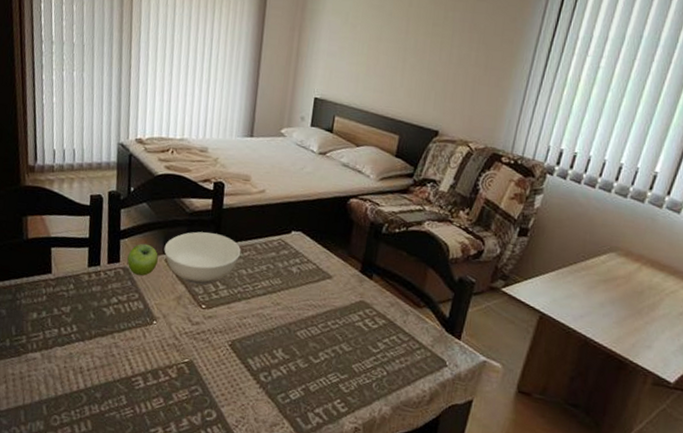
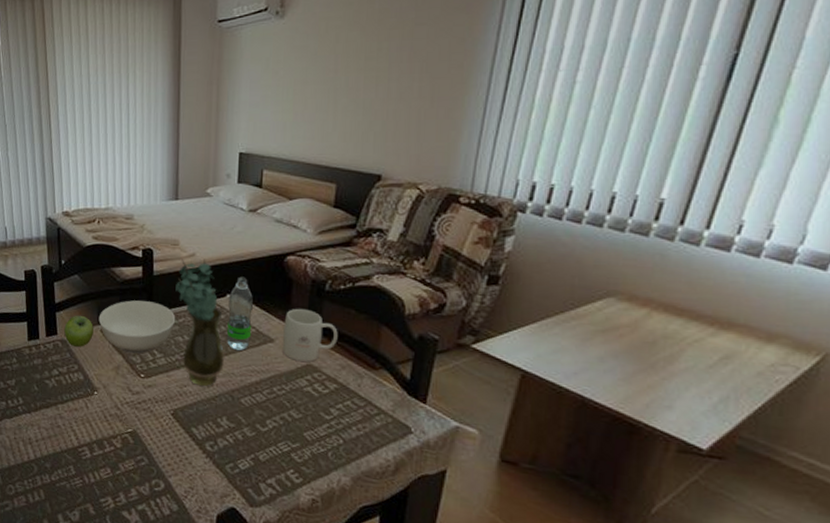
vase: none [243,194,287,319] -> present [175,259,224,386]
bottle: none [288,215,316,286] -> present [226,276,253,350]
mug: none [339,248,390,299] -> present [283,308,338,363]

